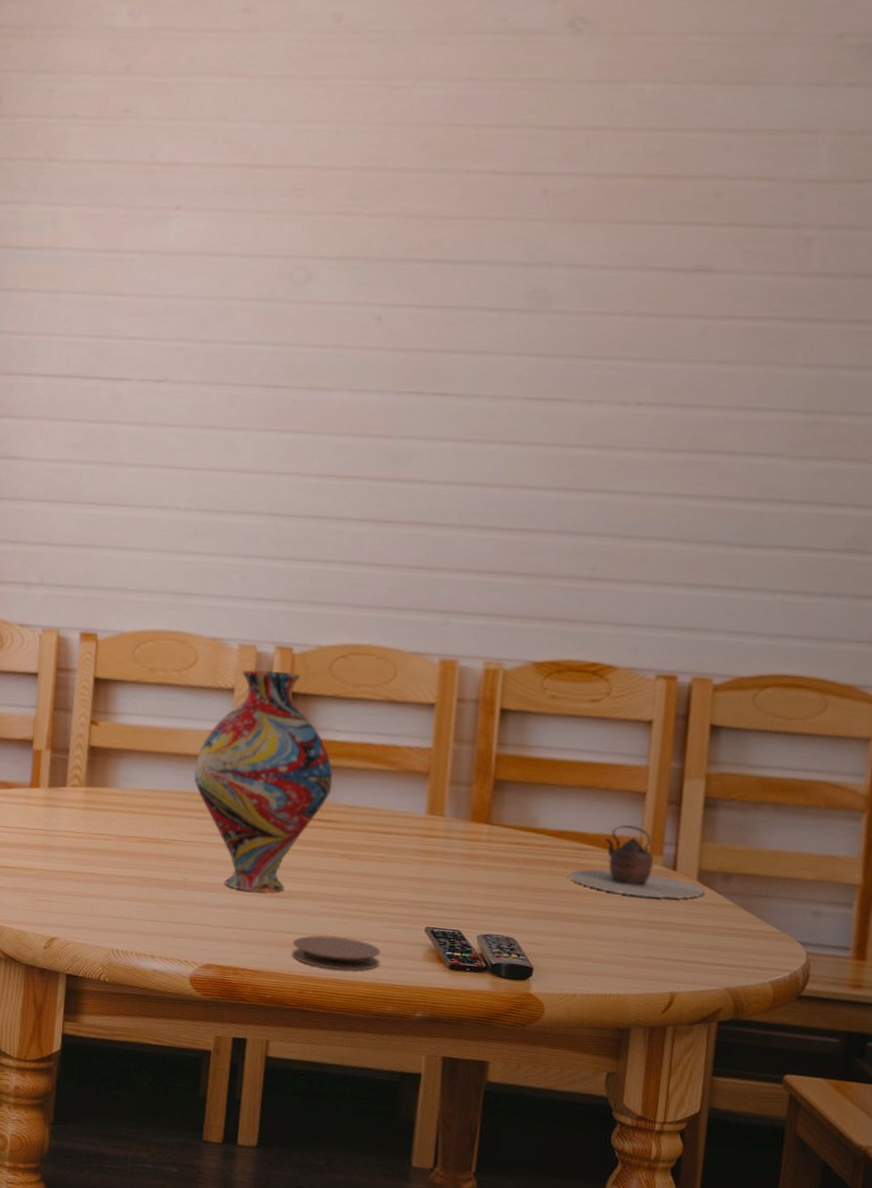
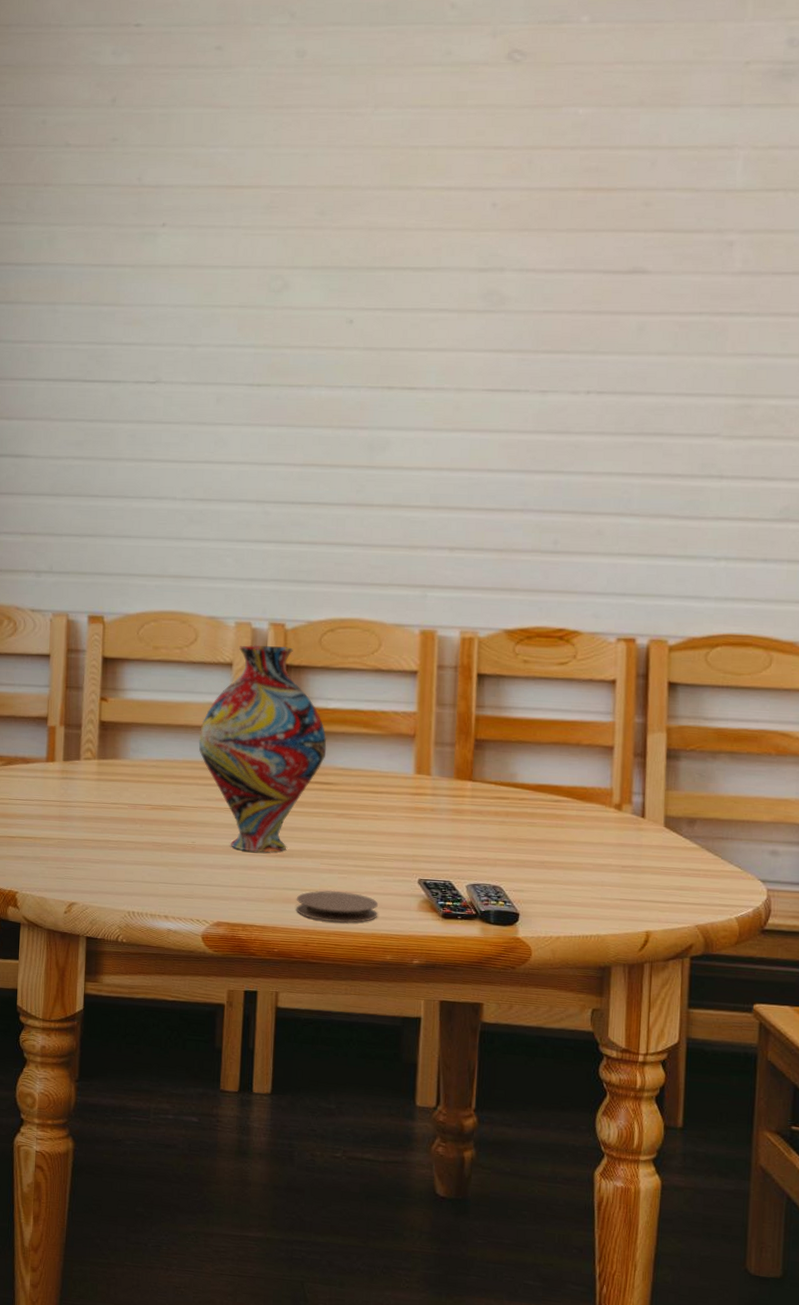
teapot: present [569,824,704,900] -> none [547,776,671,845]

